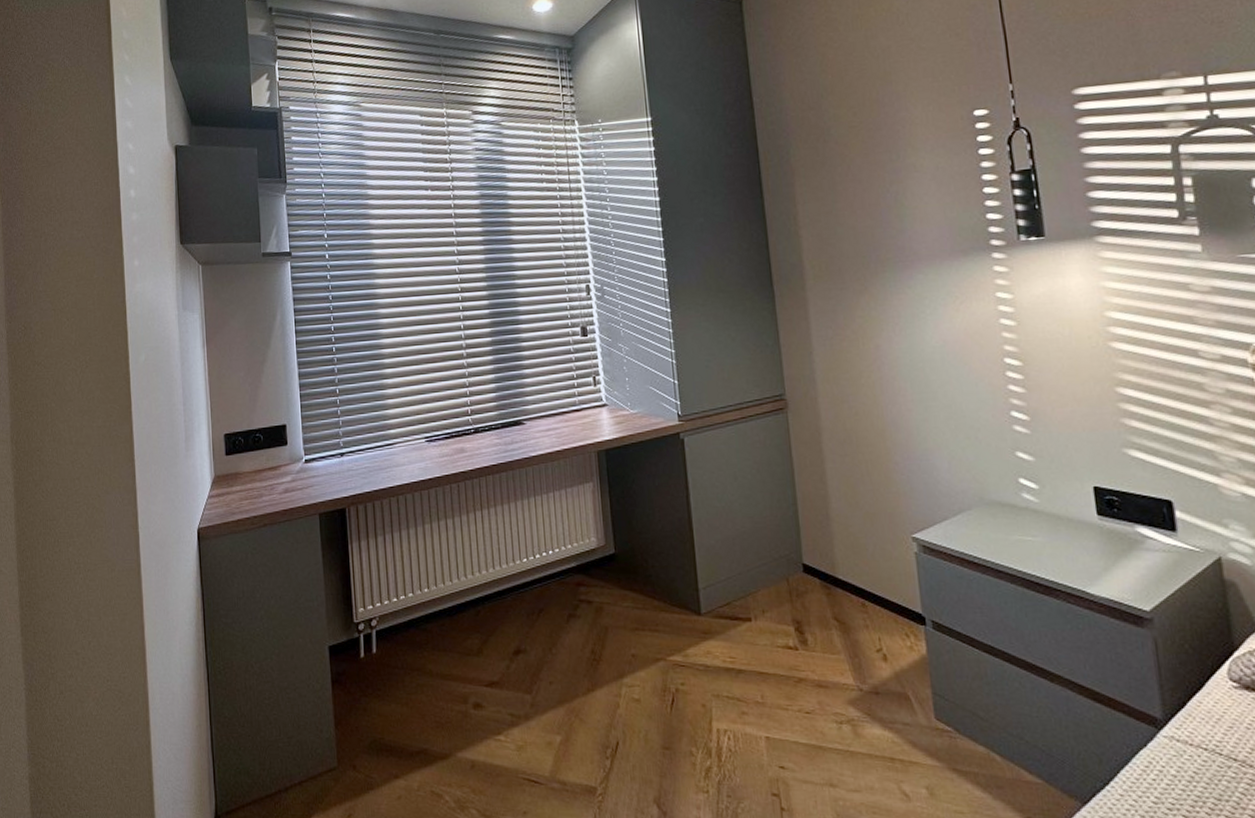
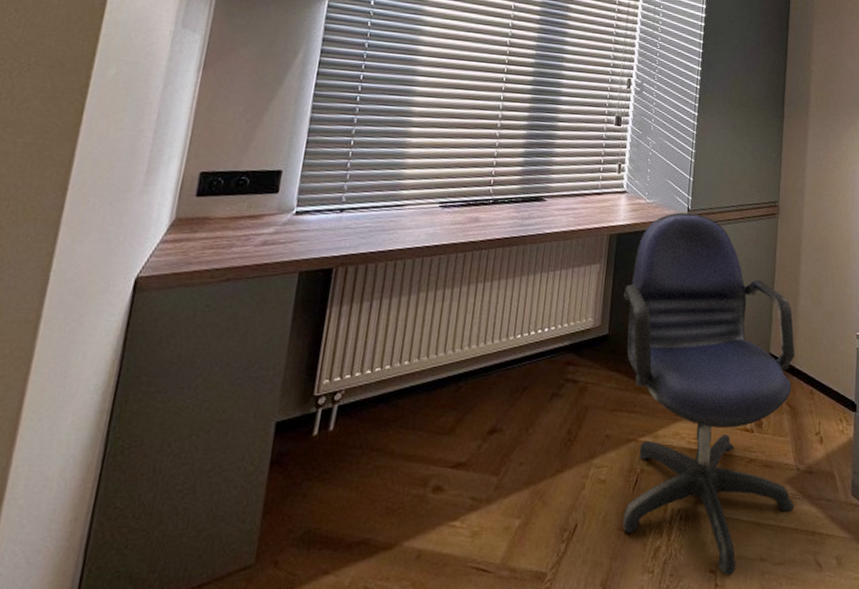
office chair: none [623,419,863,800] -> present [622,212,795,576]

